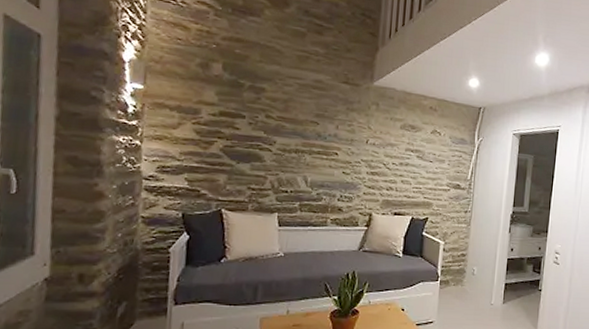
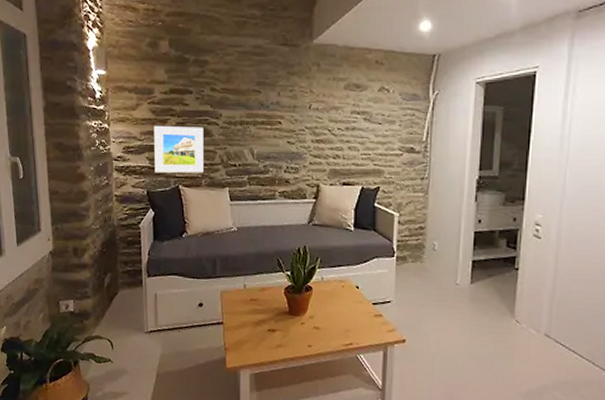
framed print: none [194,146,255,198] -> present [153,125,204,174]

